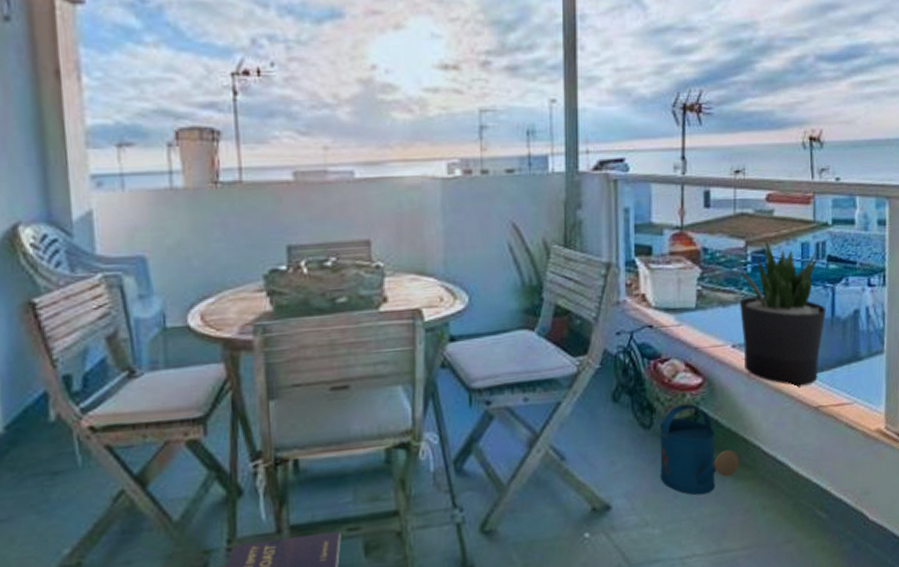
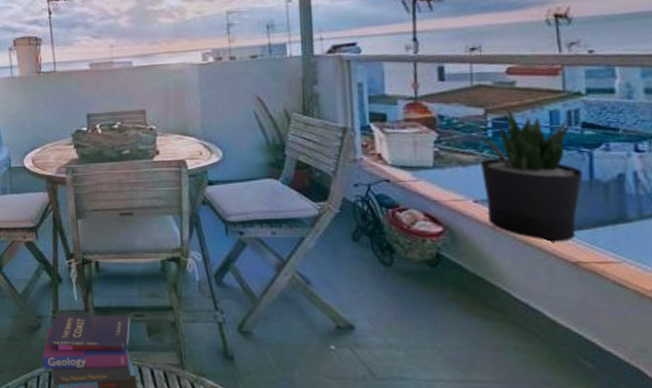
watering can: present [660,403,740,495] -> none [400,248,488,328]

